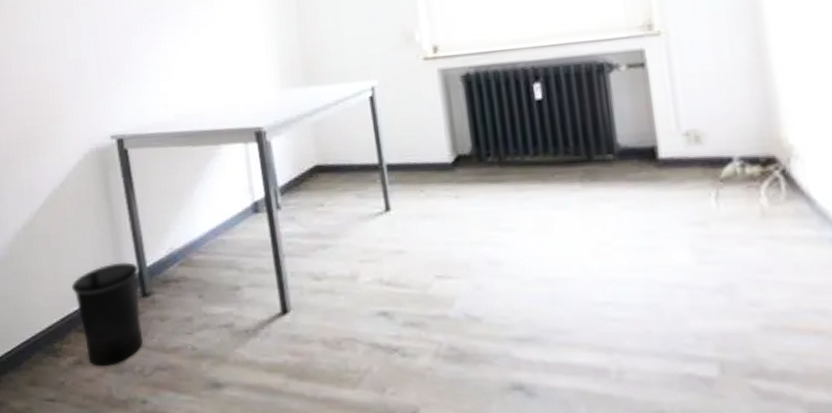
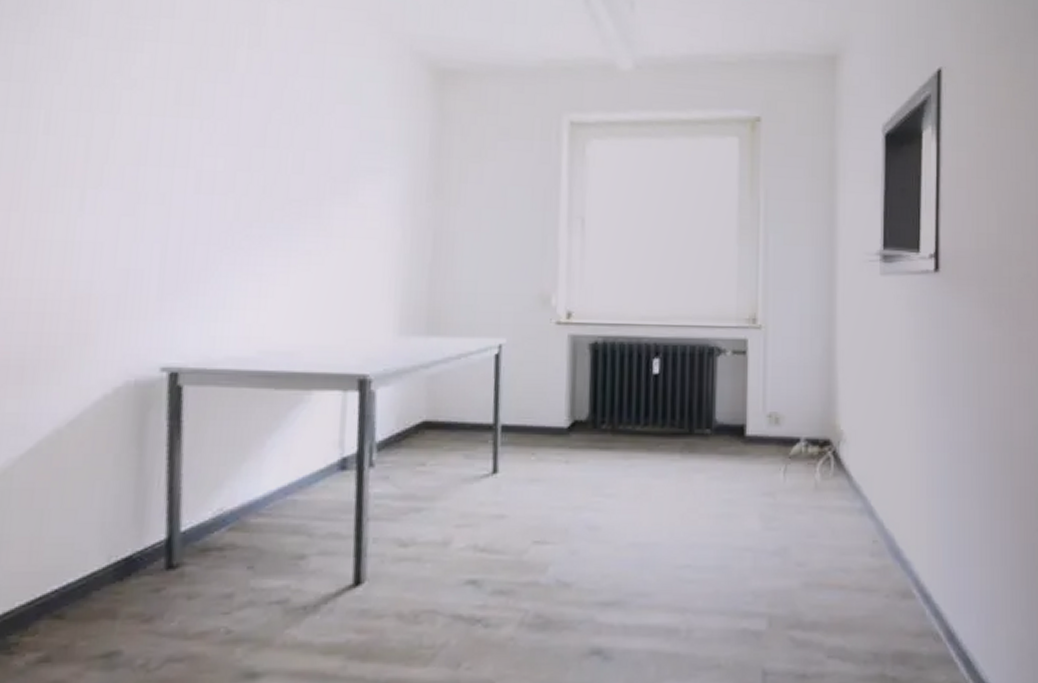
waste bin: present [72,262,143,366] -> none [56,526,168,662]

